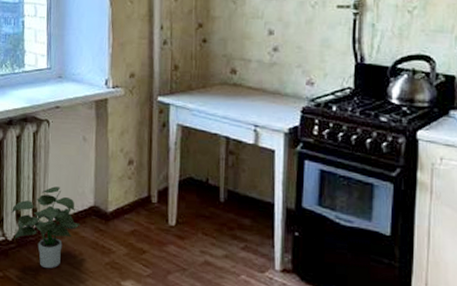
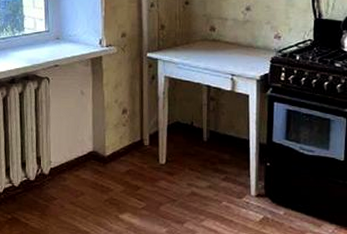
potted plant: present [11,186,80,269] -> none [16,136,81,209]

